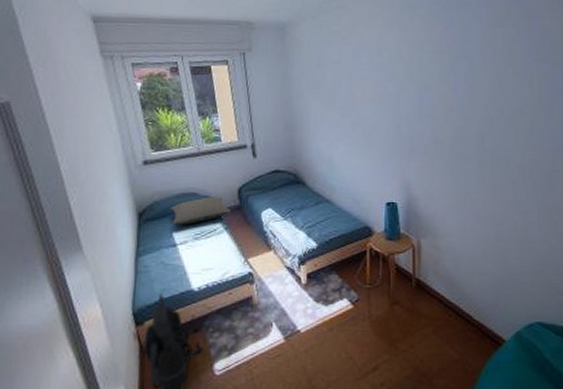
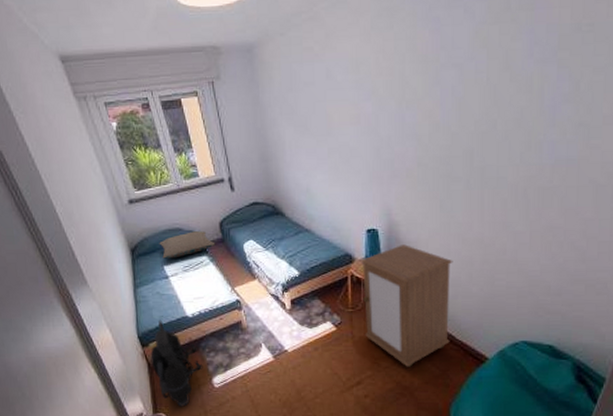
cabinet: none [379,219,469,350] -> present [360,244,453,367]

